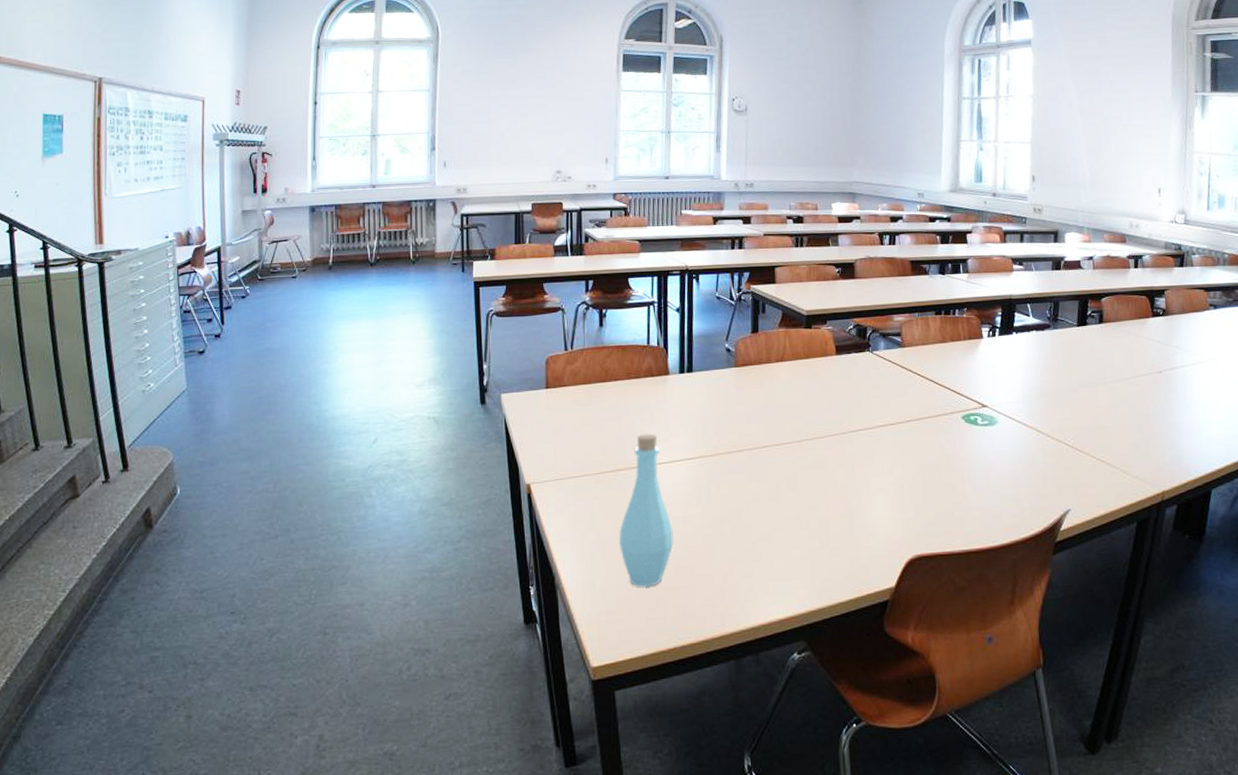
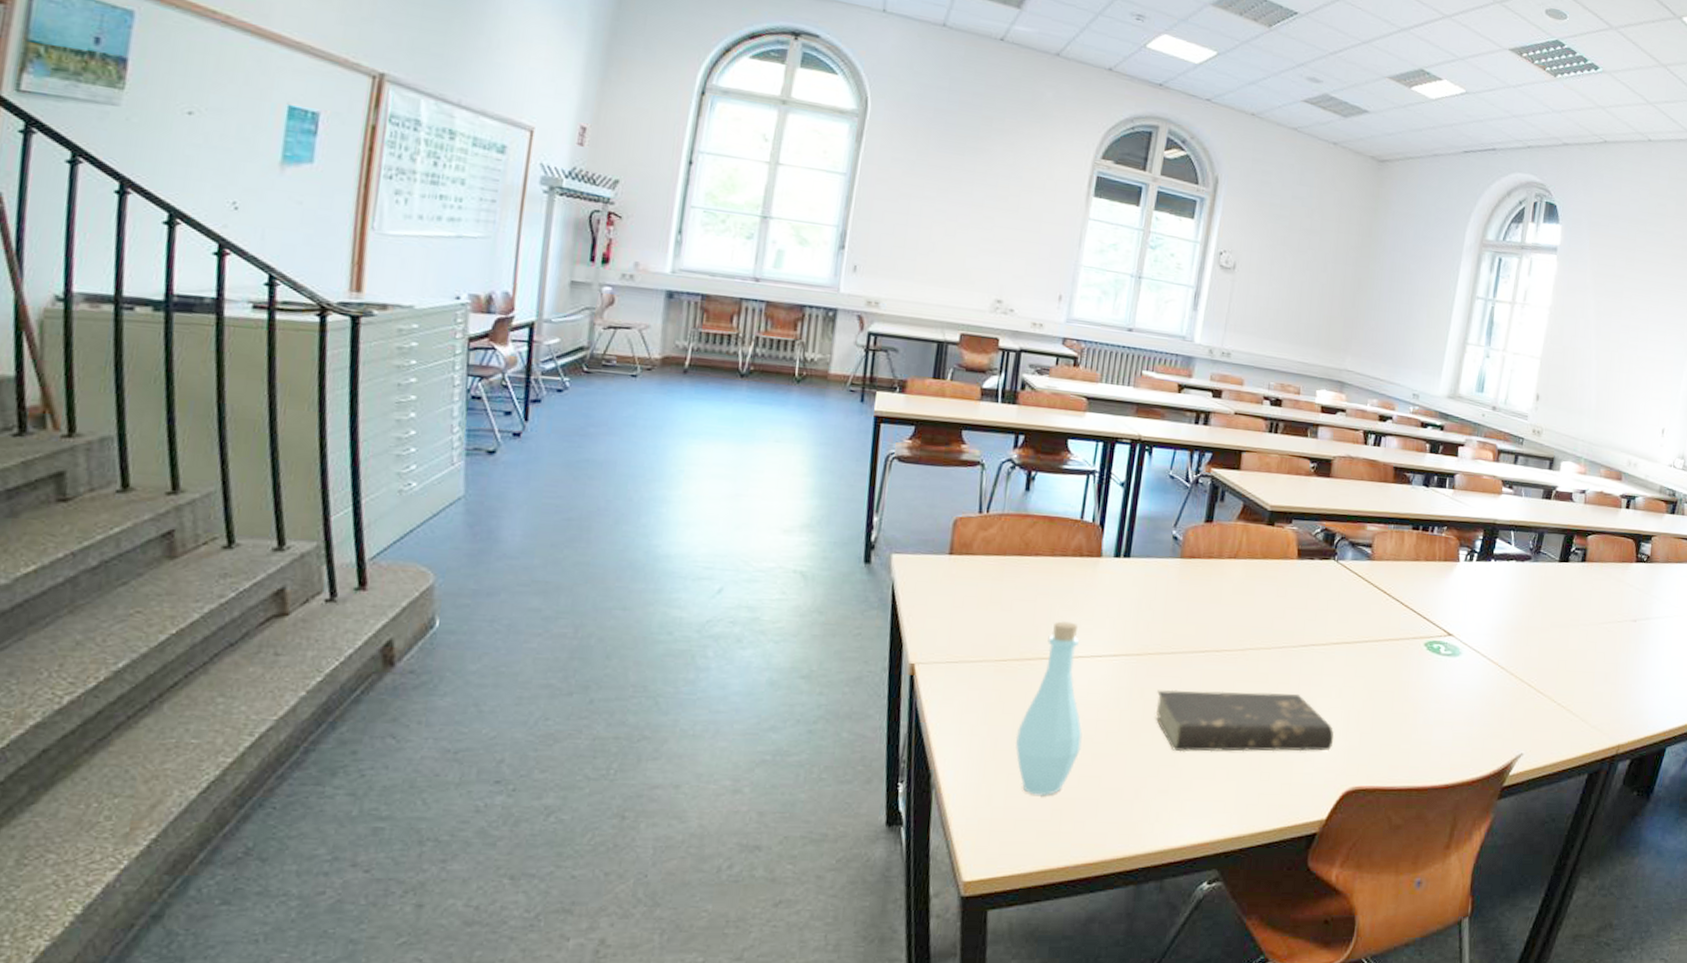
book: none [731,475,892,538] -> present [1156,689,1335,752]

